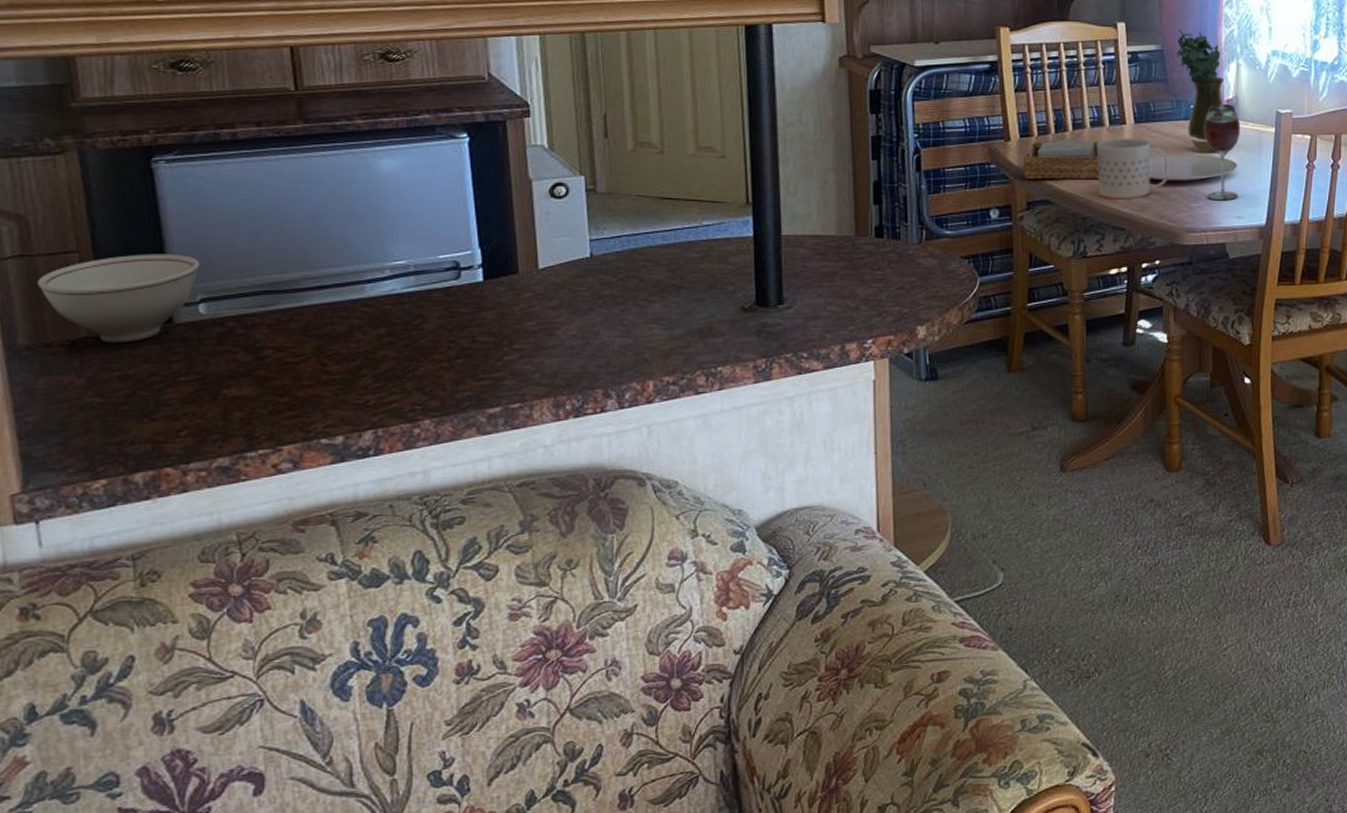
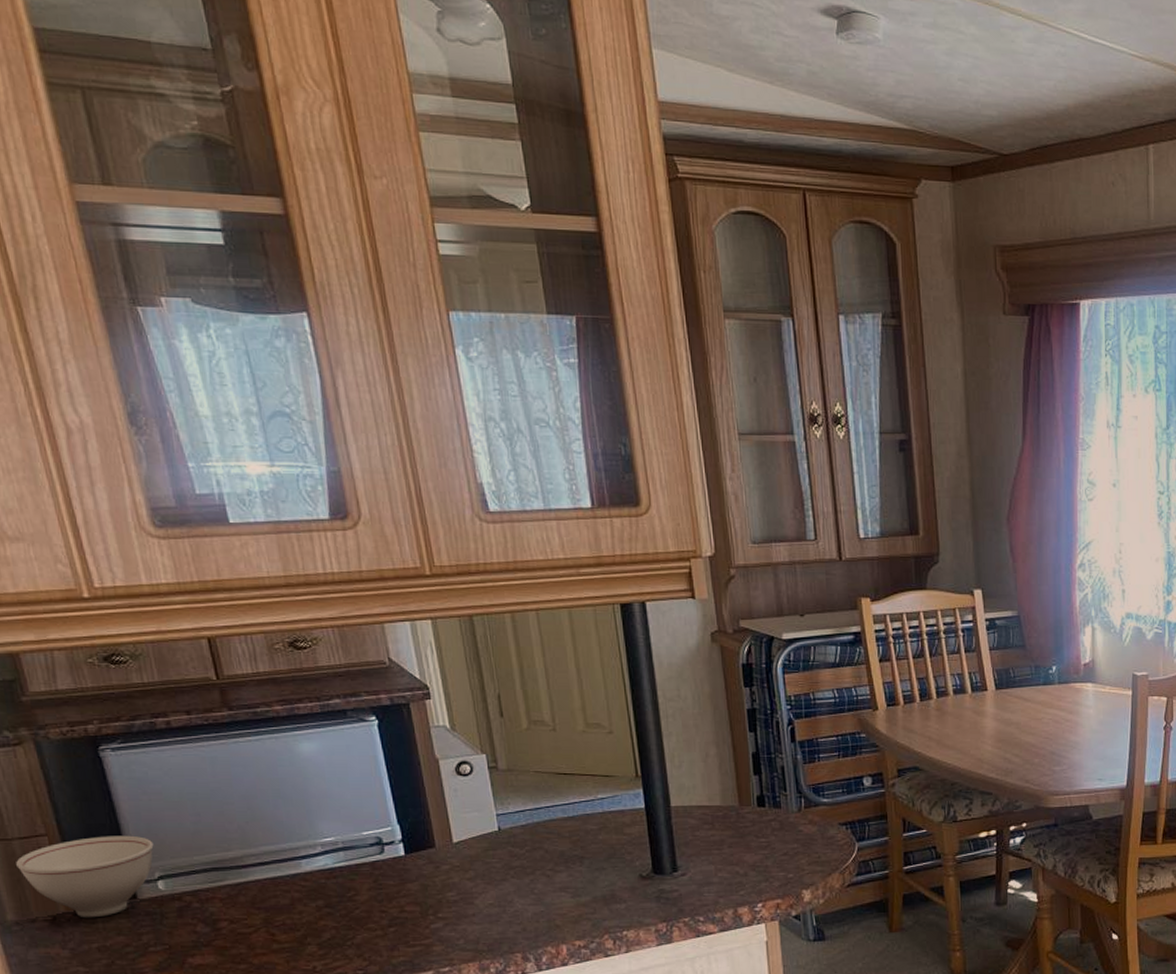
napkin holder: present [1023,140,1100,180] -> none [891,707,965,748]
mug: present [1096,138,1169,198] -> none [960,705,1031,764]
plate: present [1148,154,1239,182] -> none [1011,718,1098,747]
vase: present [1176,29,1224,153] -> none [1032,595,1081,717]
wineglass: present [1204,104,1241,201] -> none [1062,668,1099,764]

